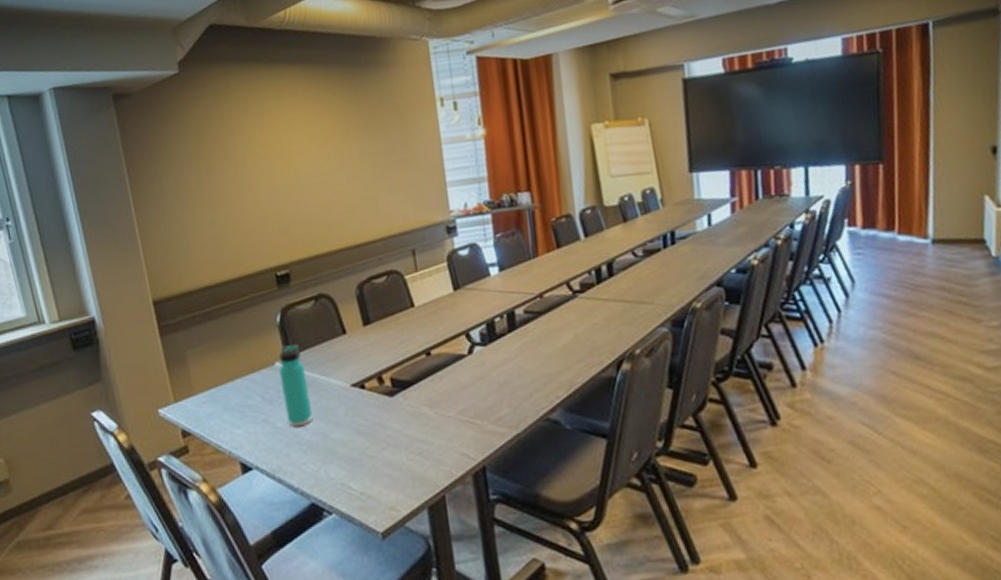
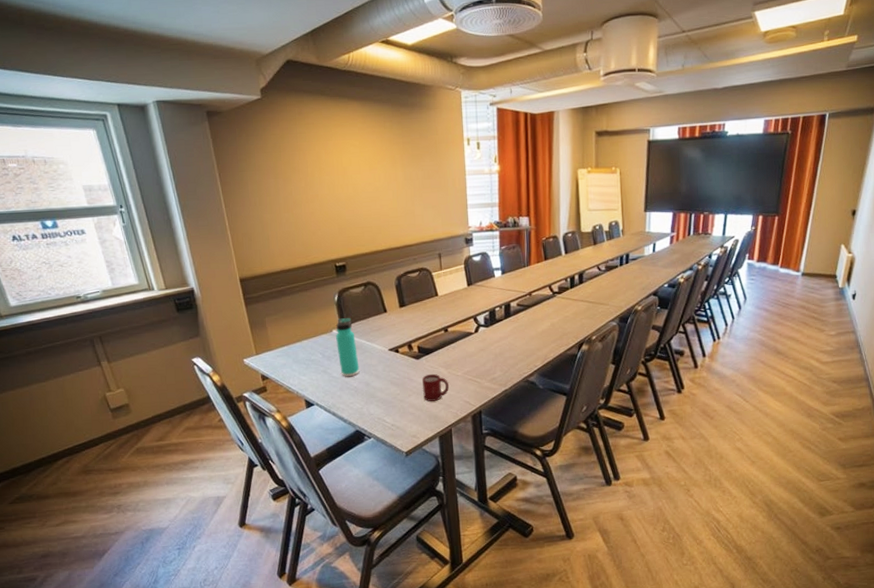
cup: none [399,415,438,457] -> present [422,373,450,401]

